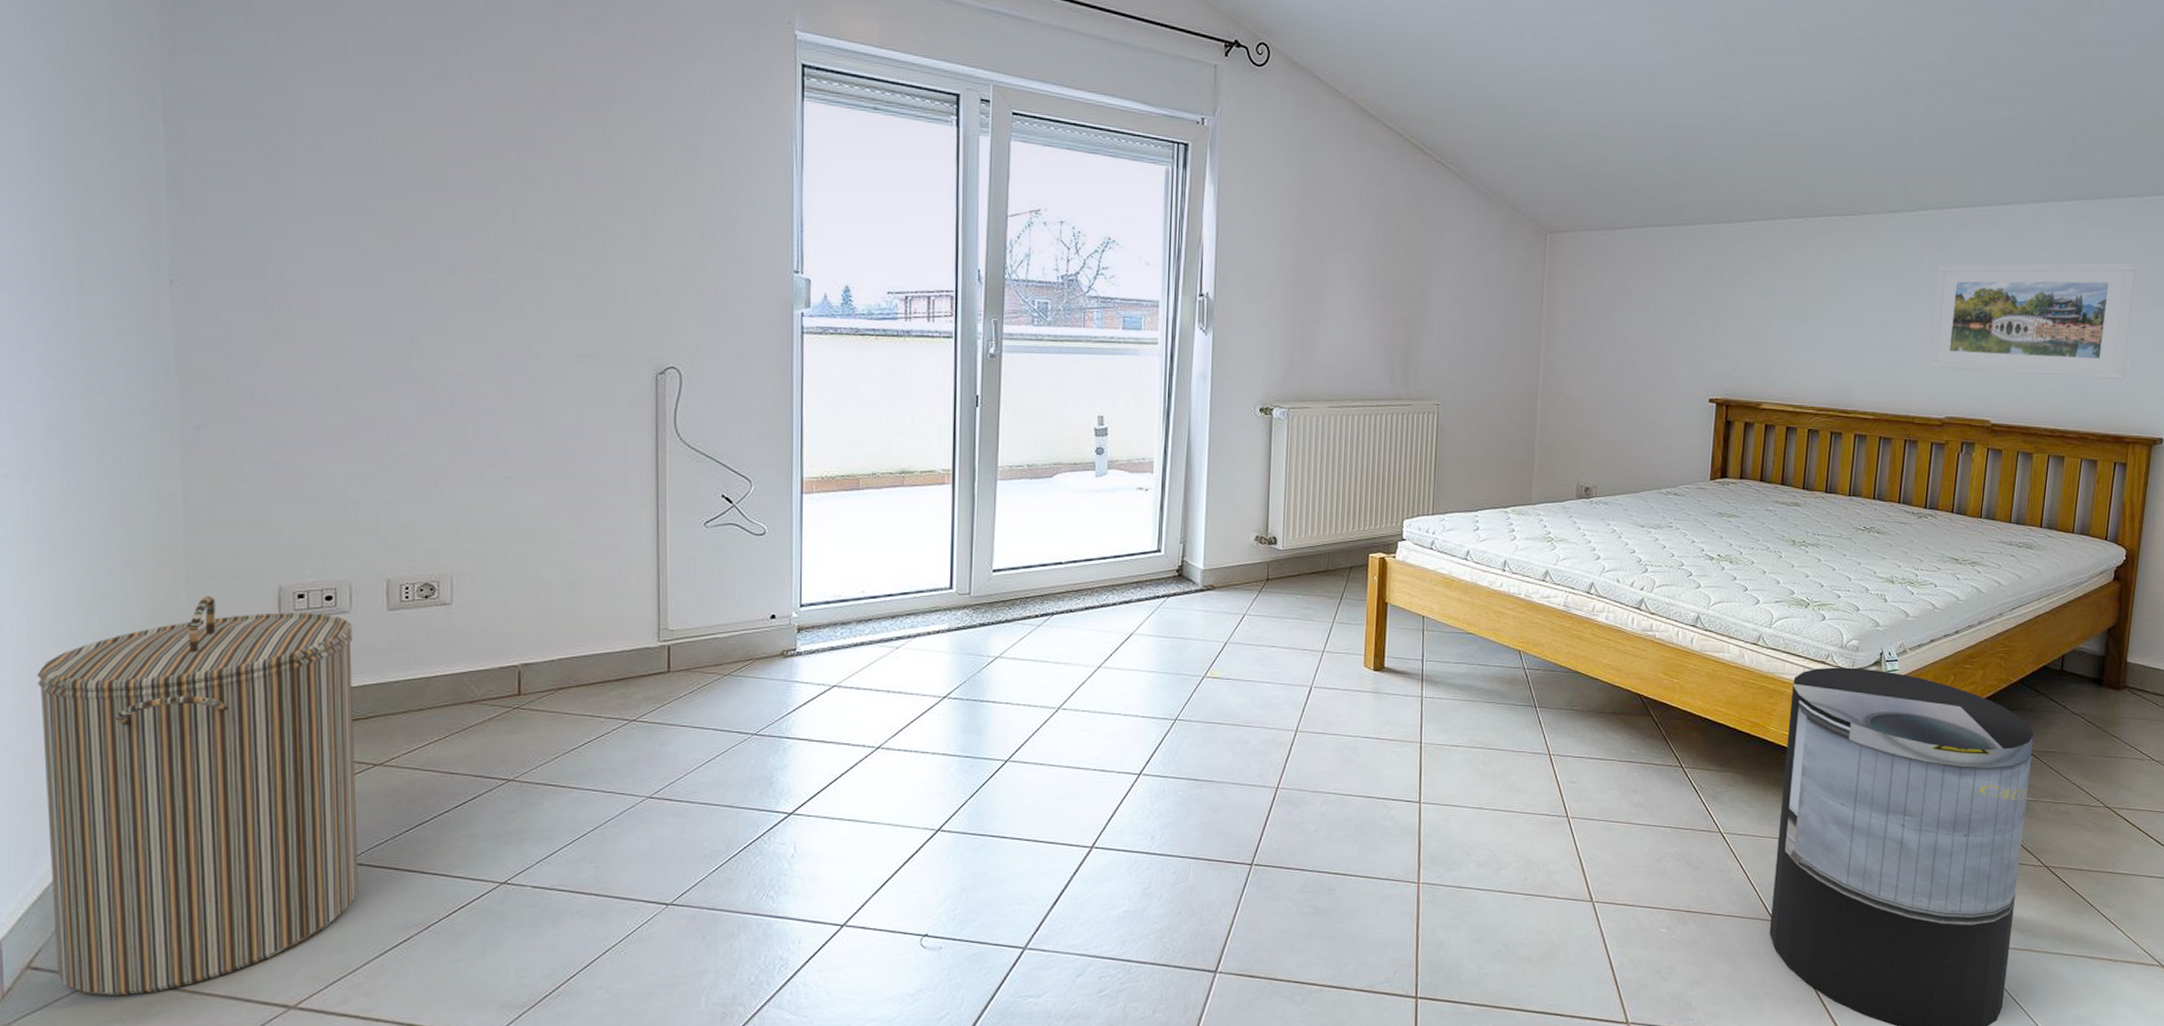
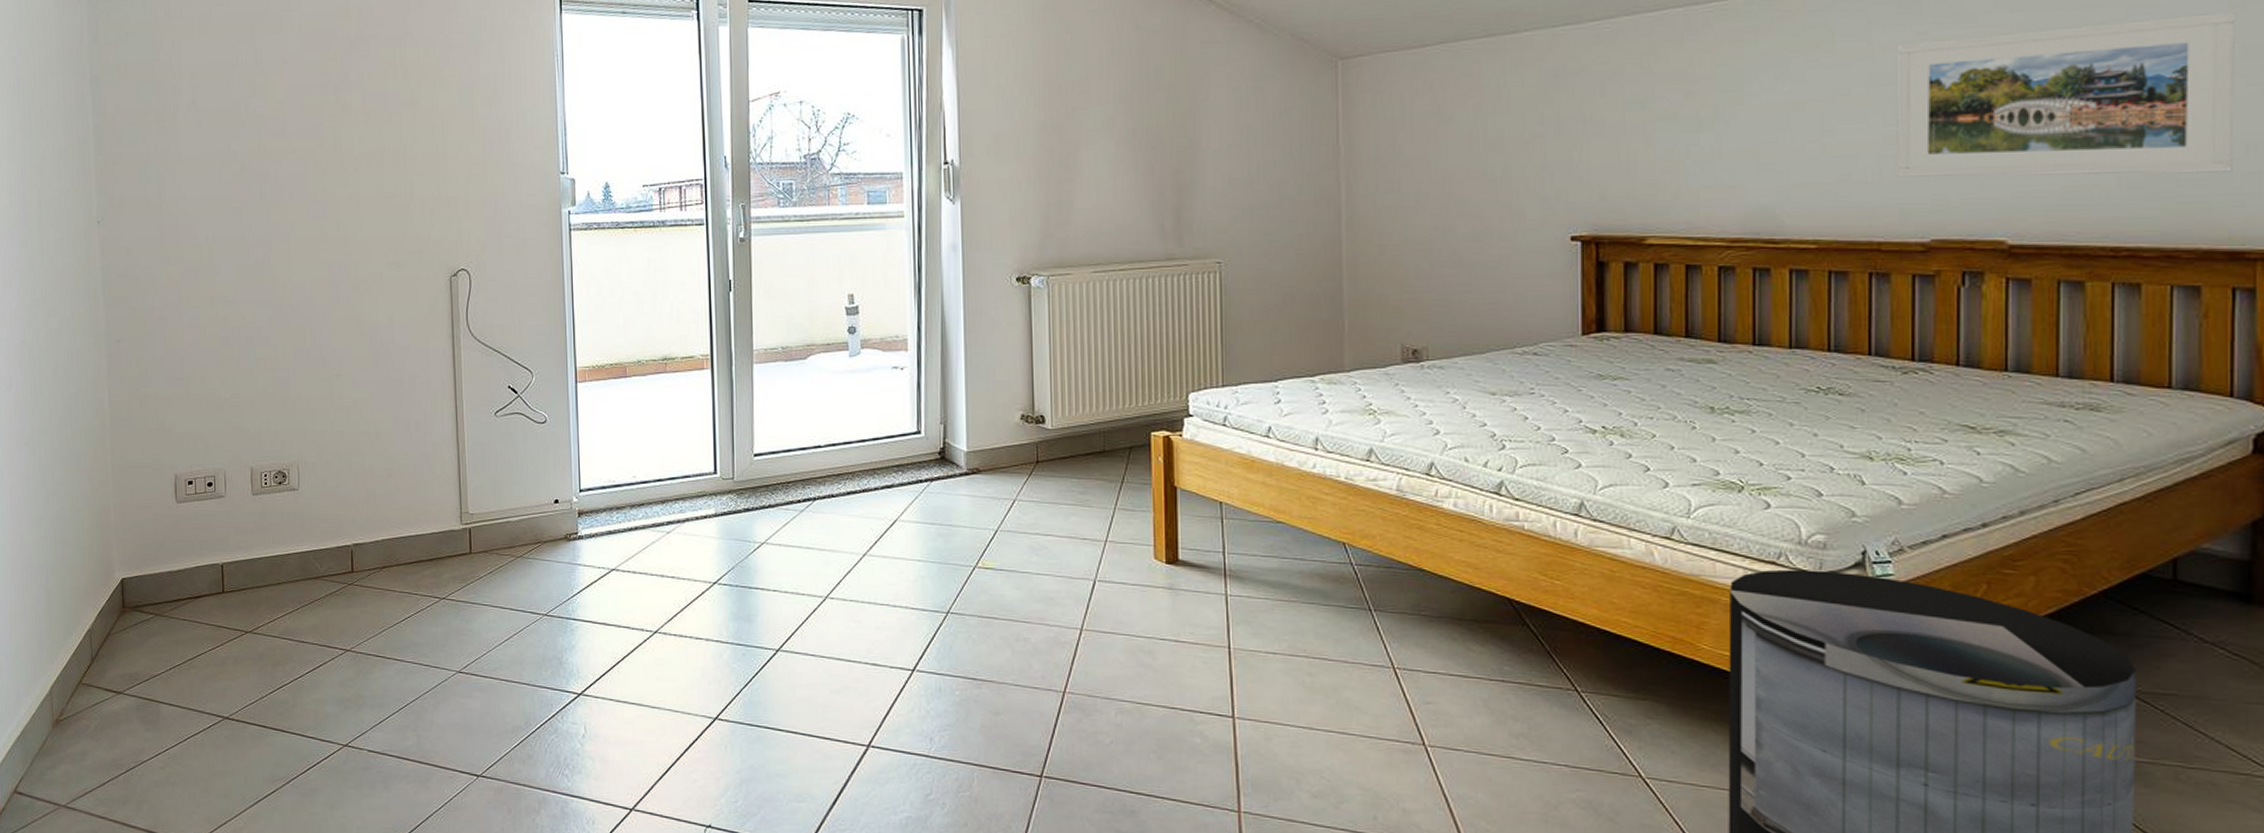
laundry hamper: present [37,596,359,996] -> none [18,483,237,822]

